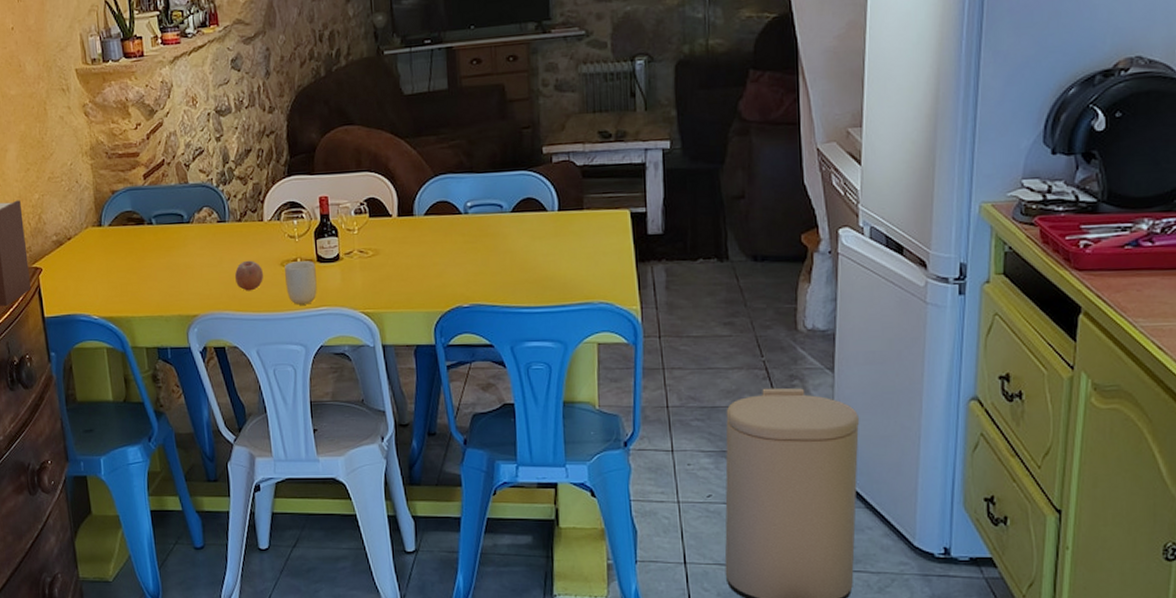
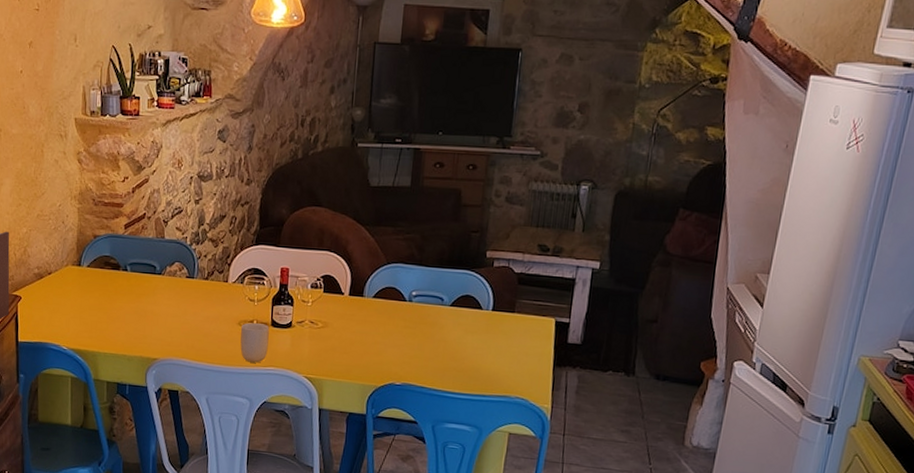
fruit: present [234,260,264,291] -> none [195,315,222,344]

